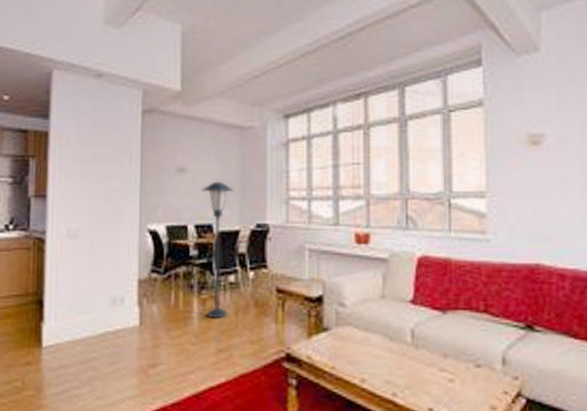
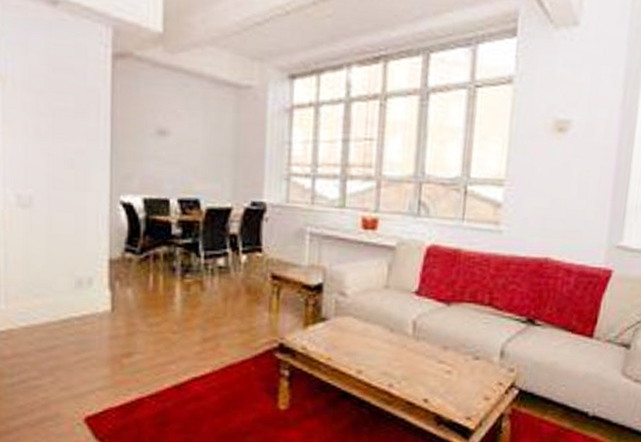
floor lamp: present [201,181,234,319] -> none [187,149,227,305]

